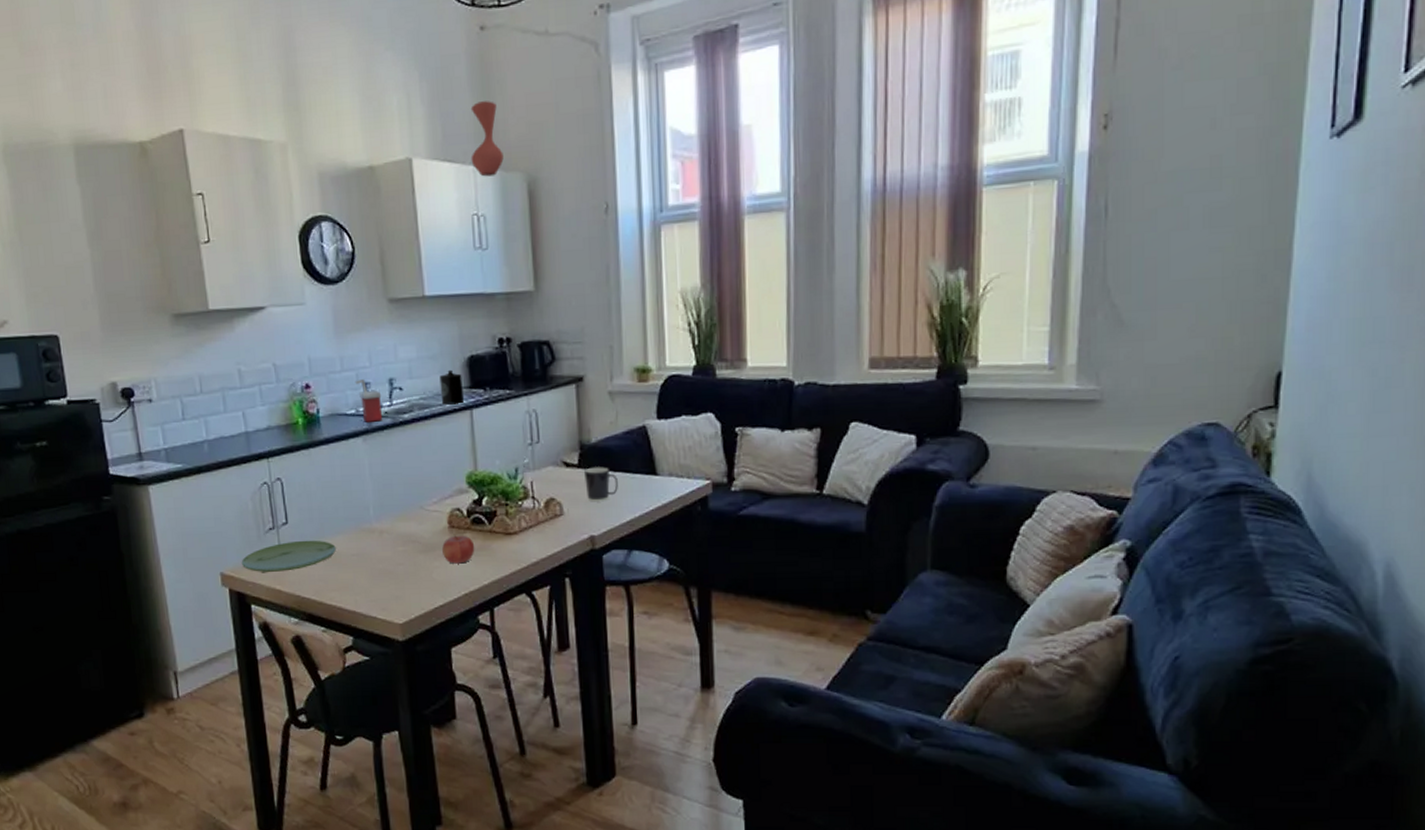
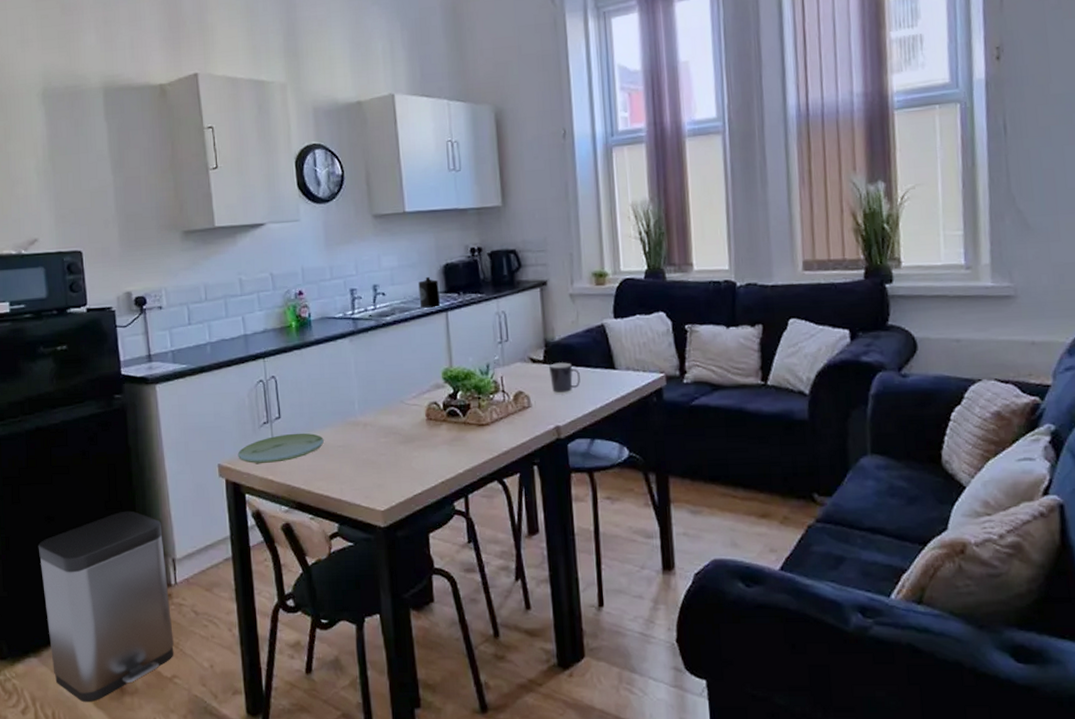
pedal bin: none [26,621,179,817] -> present [38,510,174,702]
soap dispenser: present [355,378,383,422] -> none [343,285,368,325]
fruit: present [442,535,475,564] -> none [421,426,451,454]
decorative vase: present [470,101,504,177] -> none [445,45,474,109]

